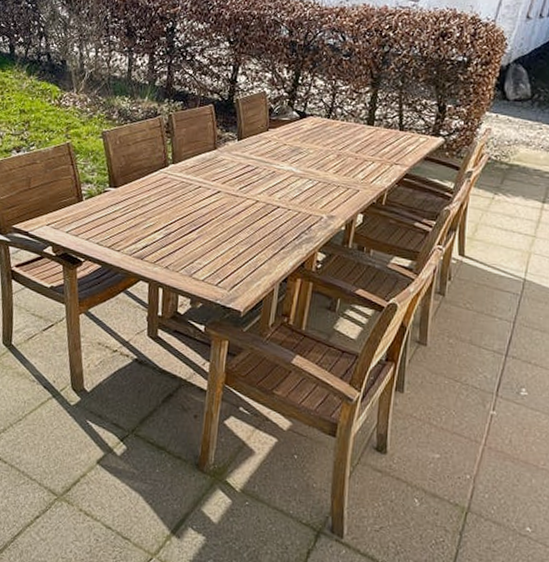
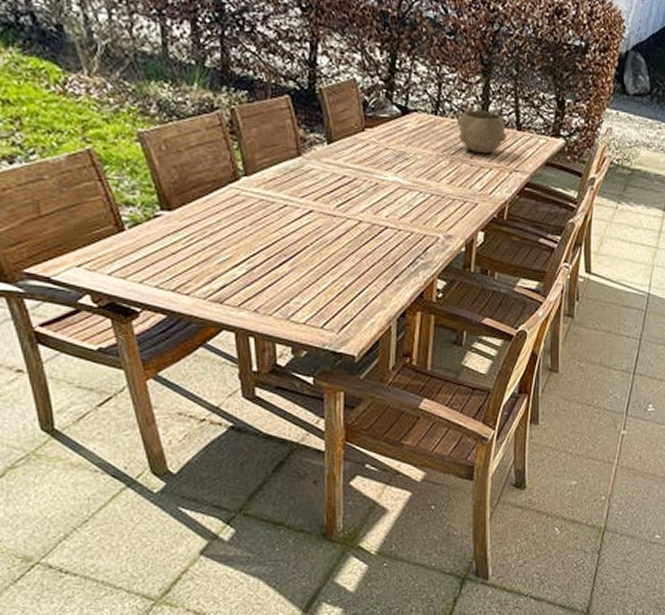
bowl: none [346,114,390,150] -> present [456,110,507,154]

